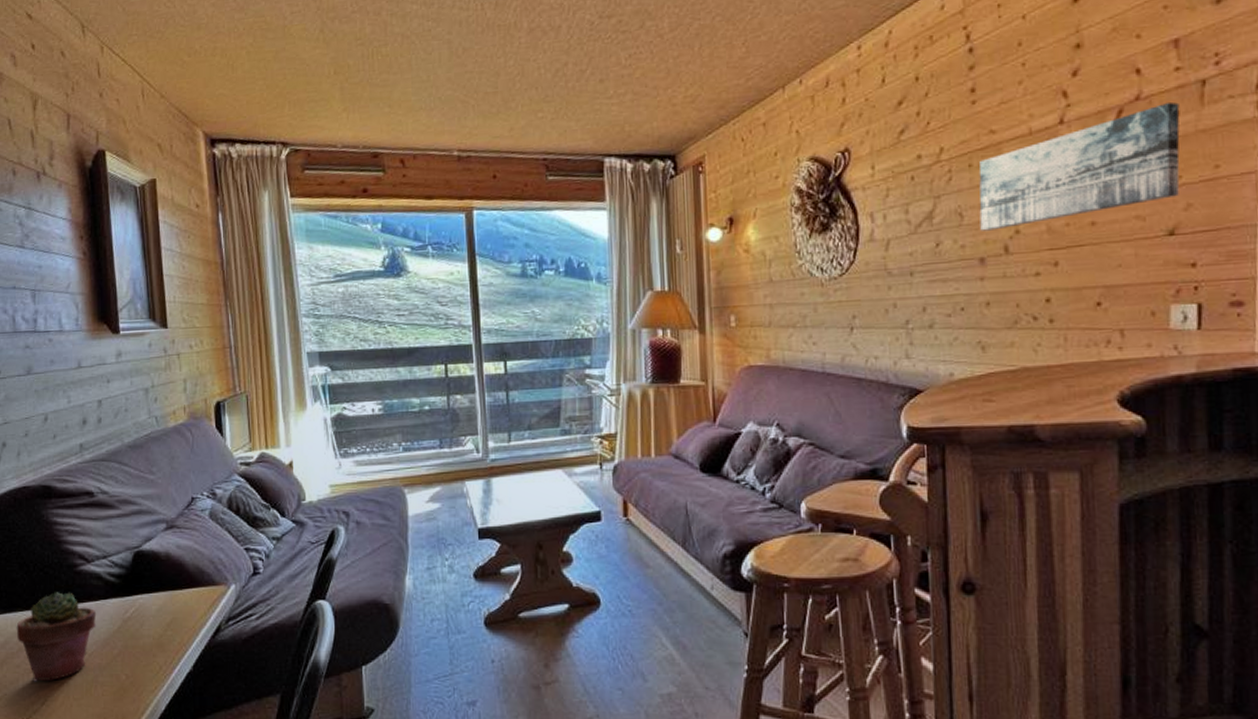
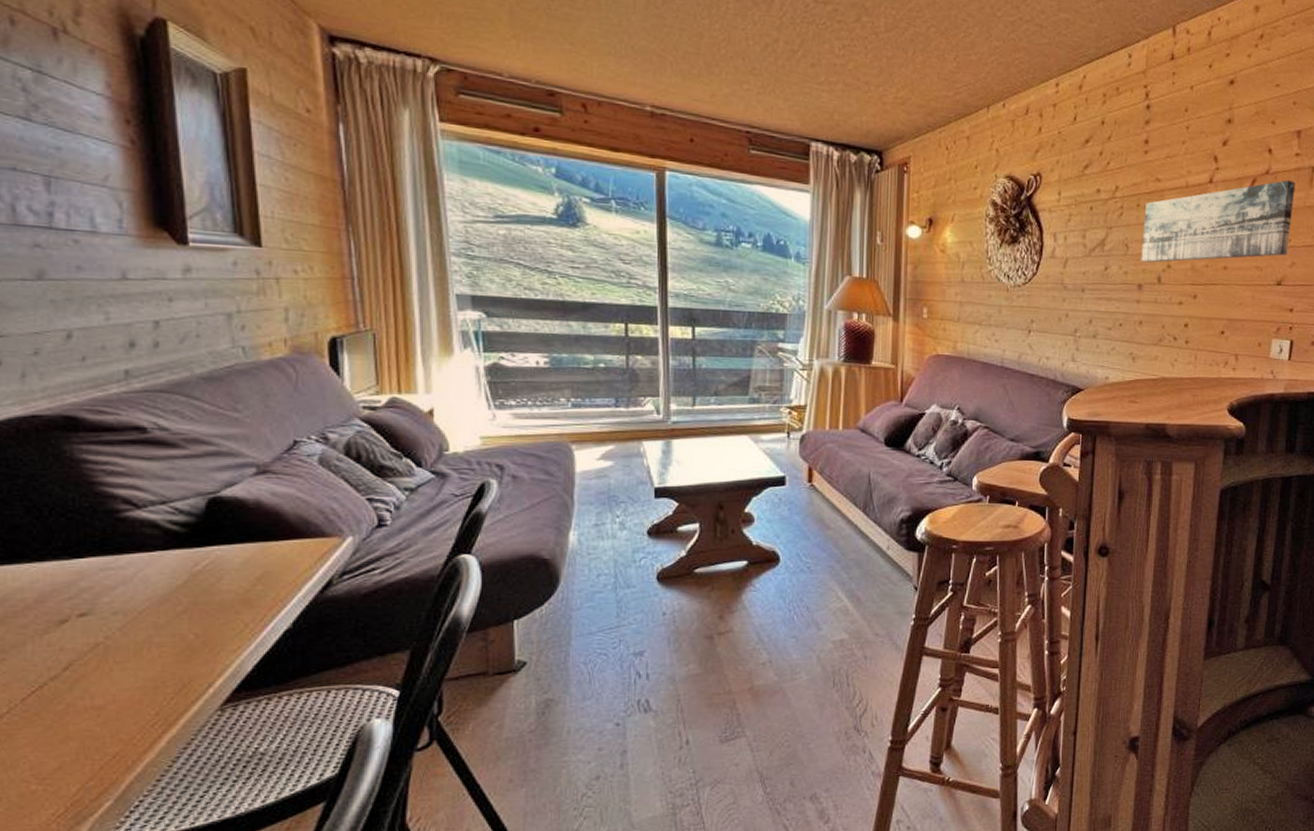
potted succulent: present [16,592,97,682] -> none [21,541,151,644]

